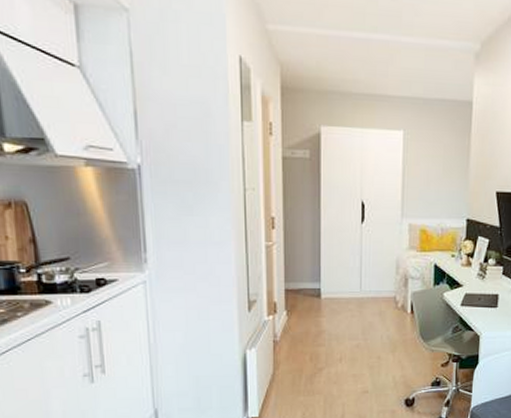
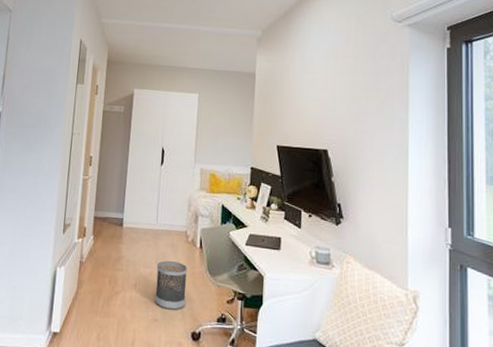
wastebasket: none [363,331,398,380] -> present [155,261,188,310]

